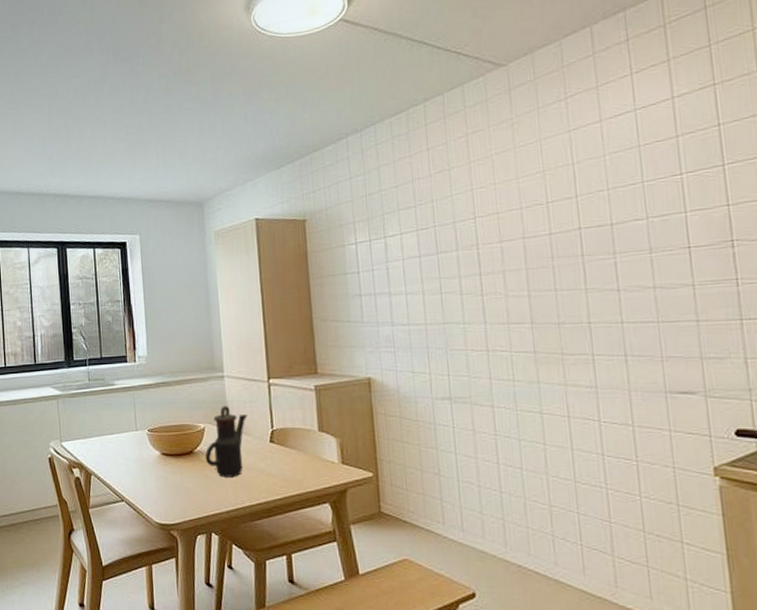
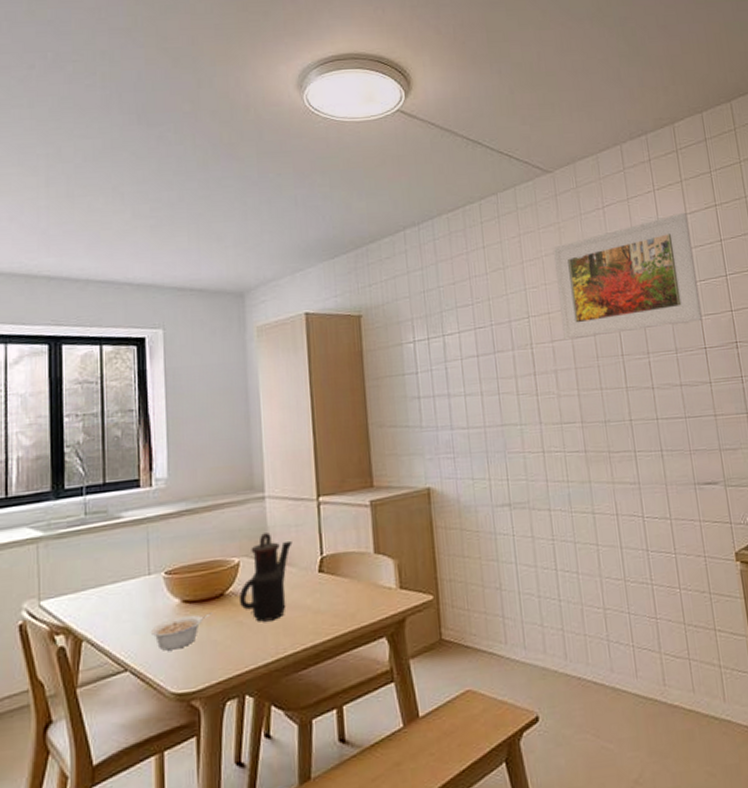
legume: none [140,465,185,490] -> present [151,612,213,651]
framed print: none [503,96,689,241] -> present [552,213,703,341]

